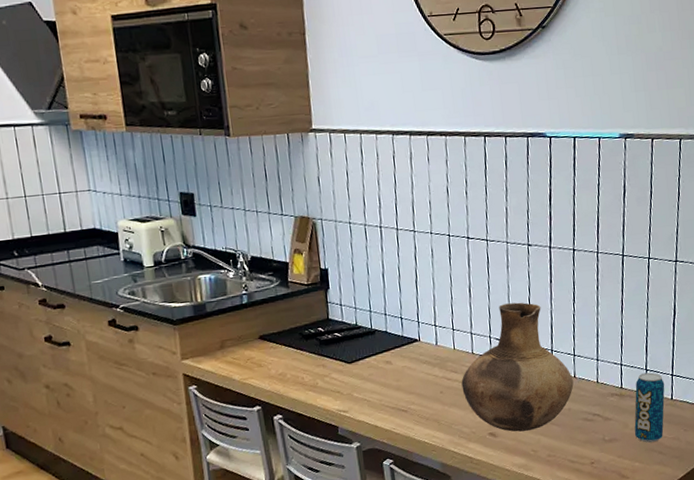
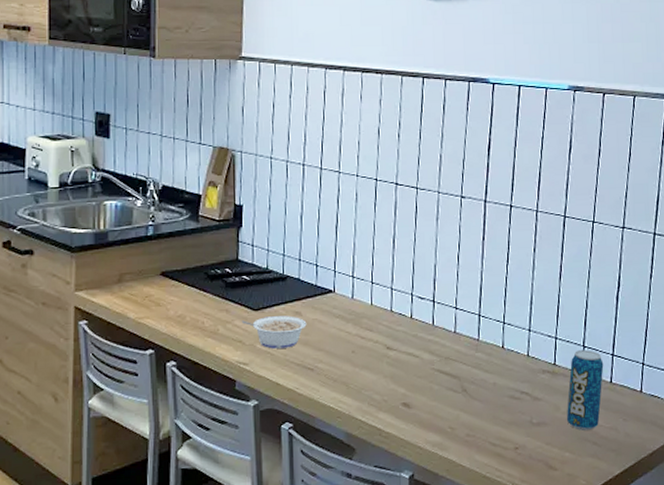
legume: none [337,365,397,396] -> present [241,316,307,349]
vase: present [461,302,574,432] -> none [376,258,501,405]

